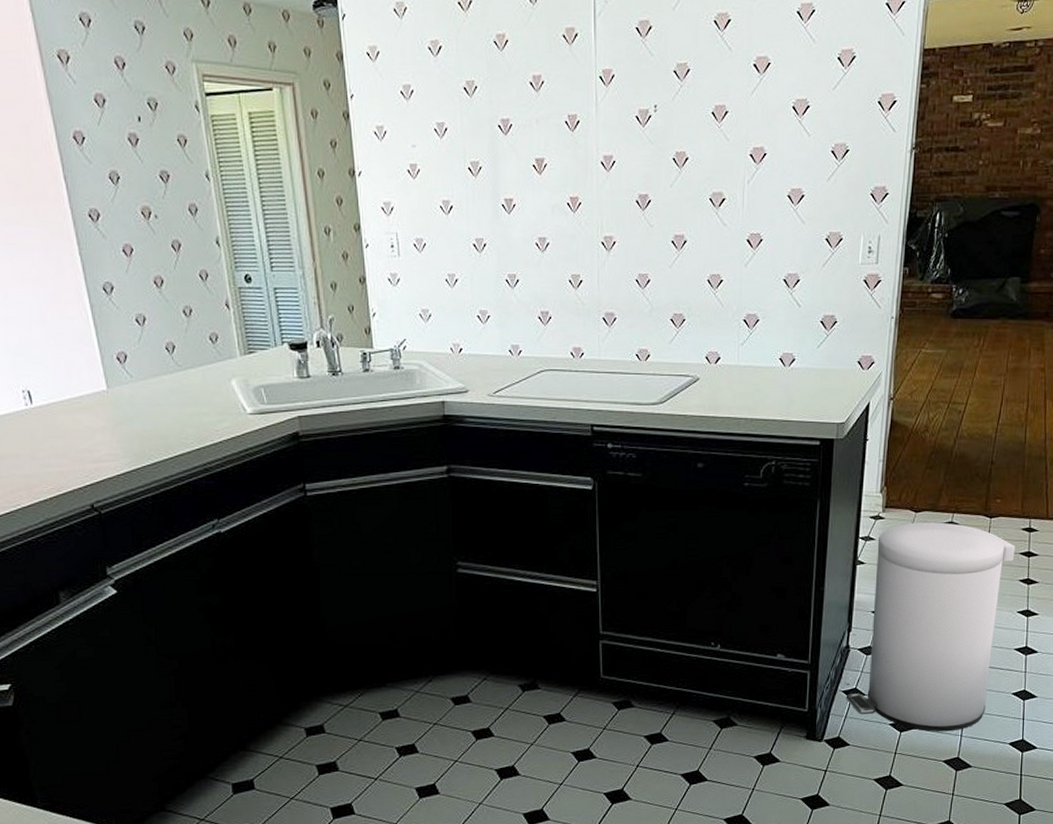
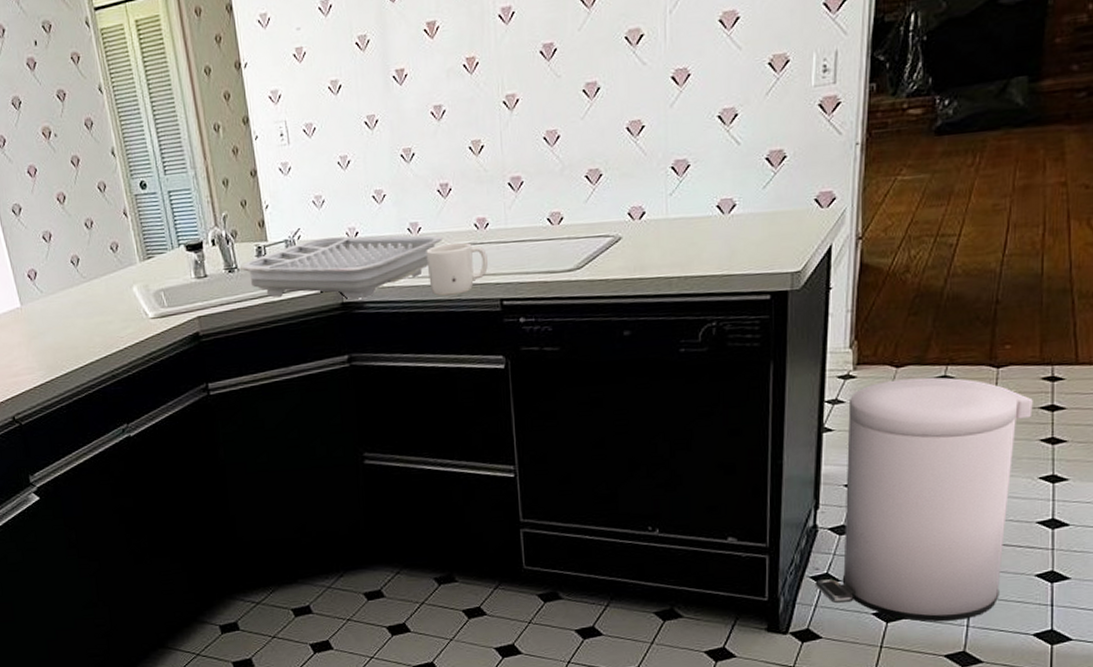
dish rack: none [344,350,541,413] -> present [240,235,443,300]
mug: none [525,368,581,417] -> present [426,242,488,296]

